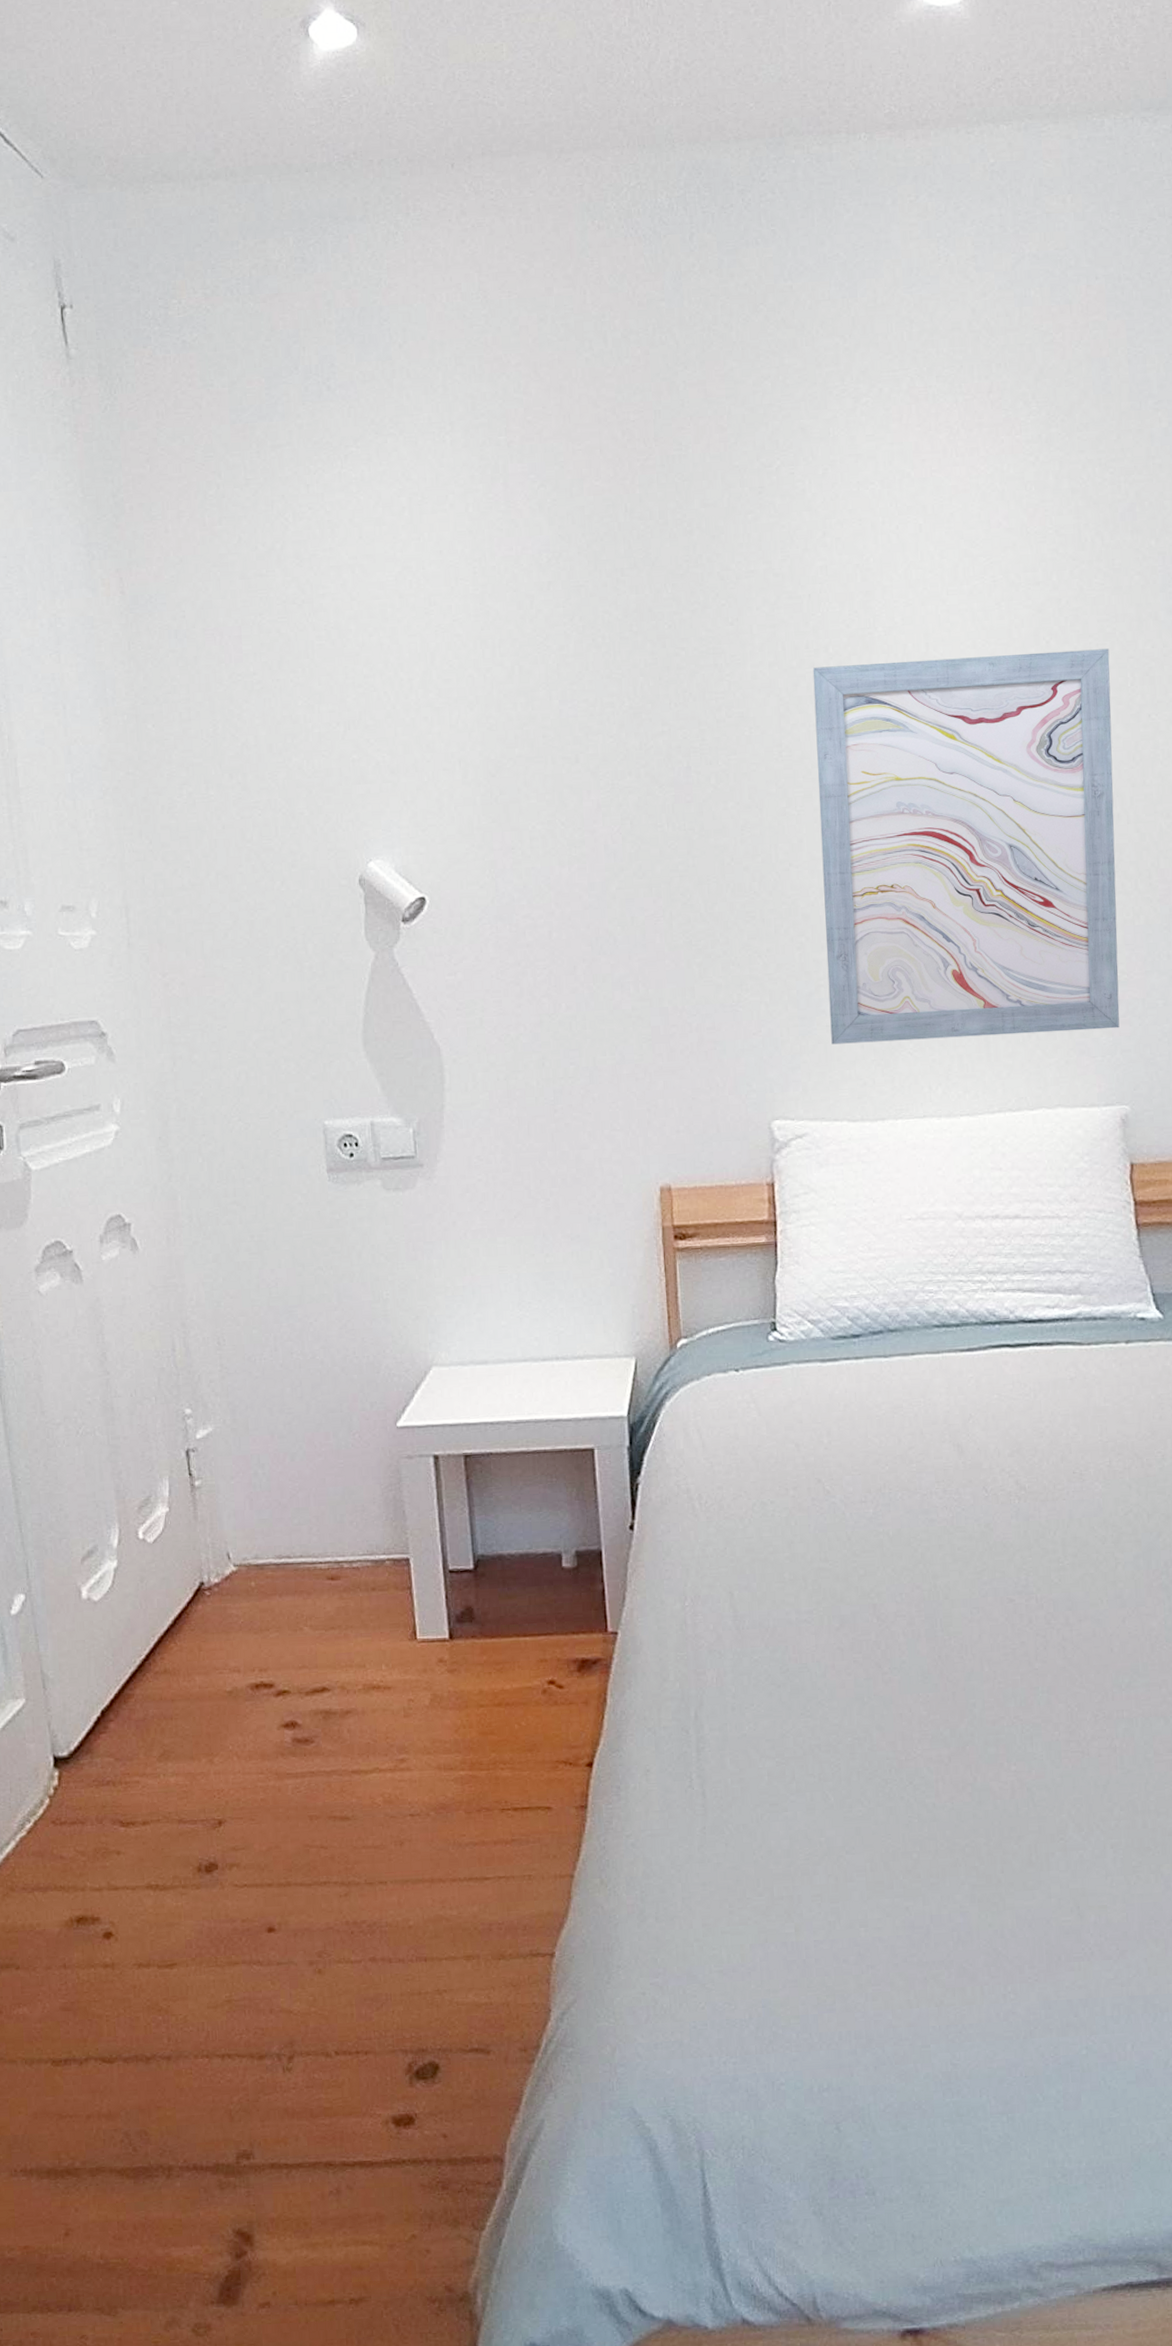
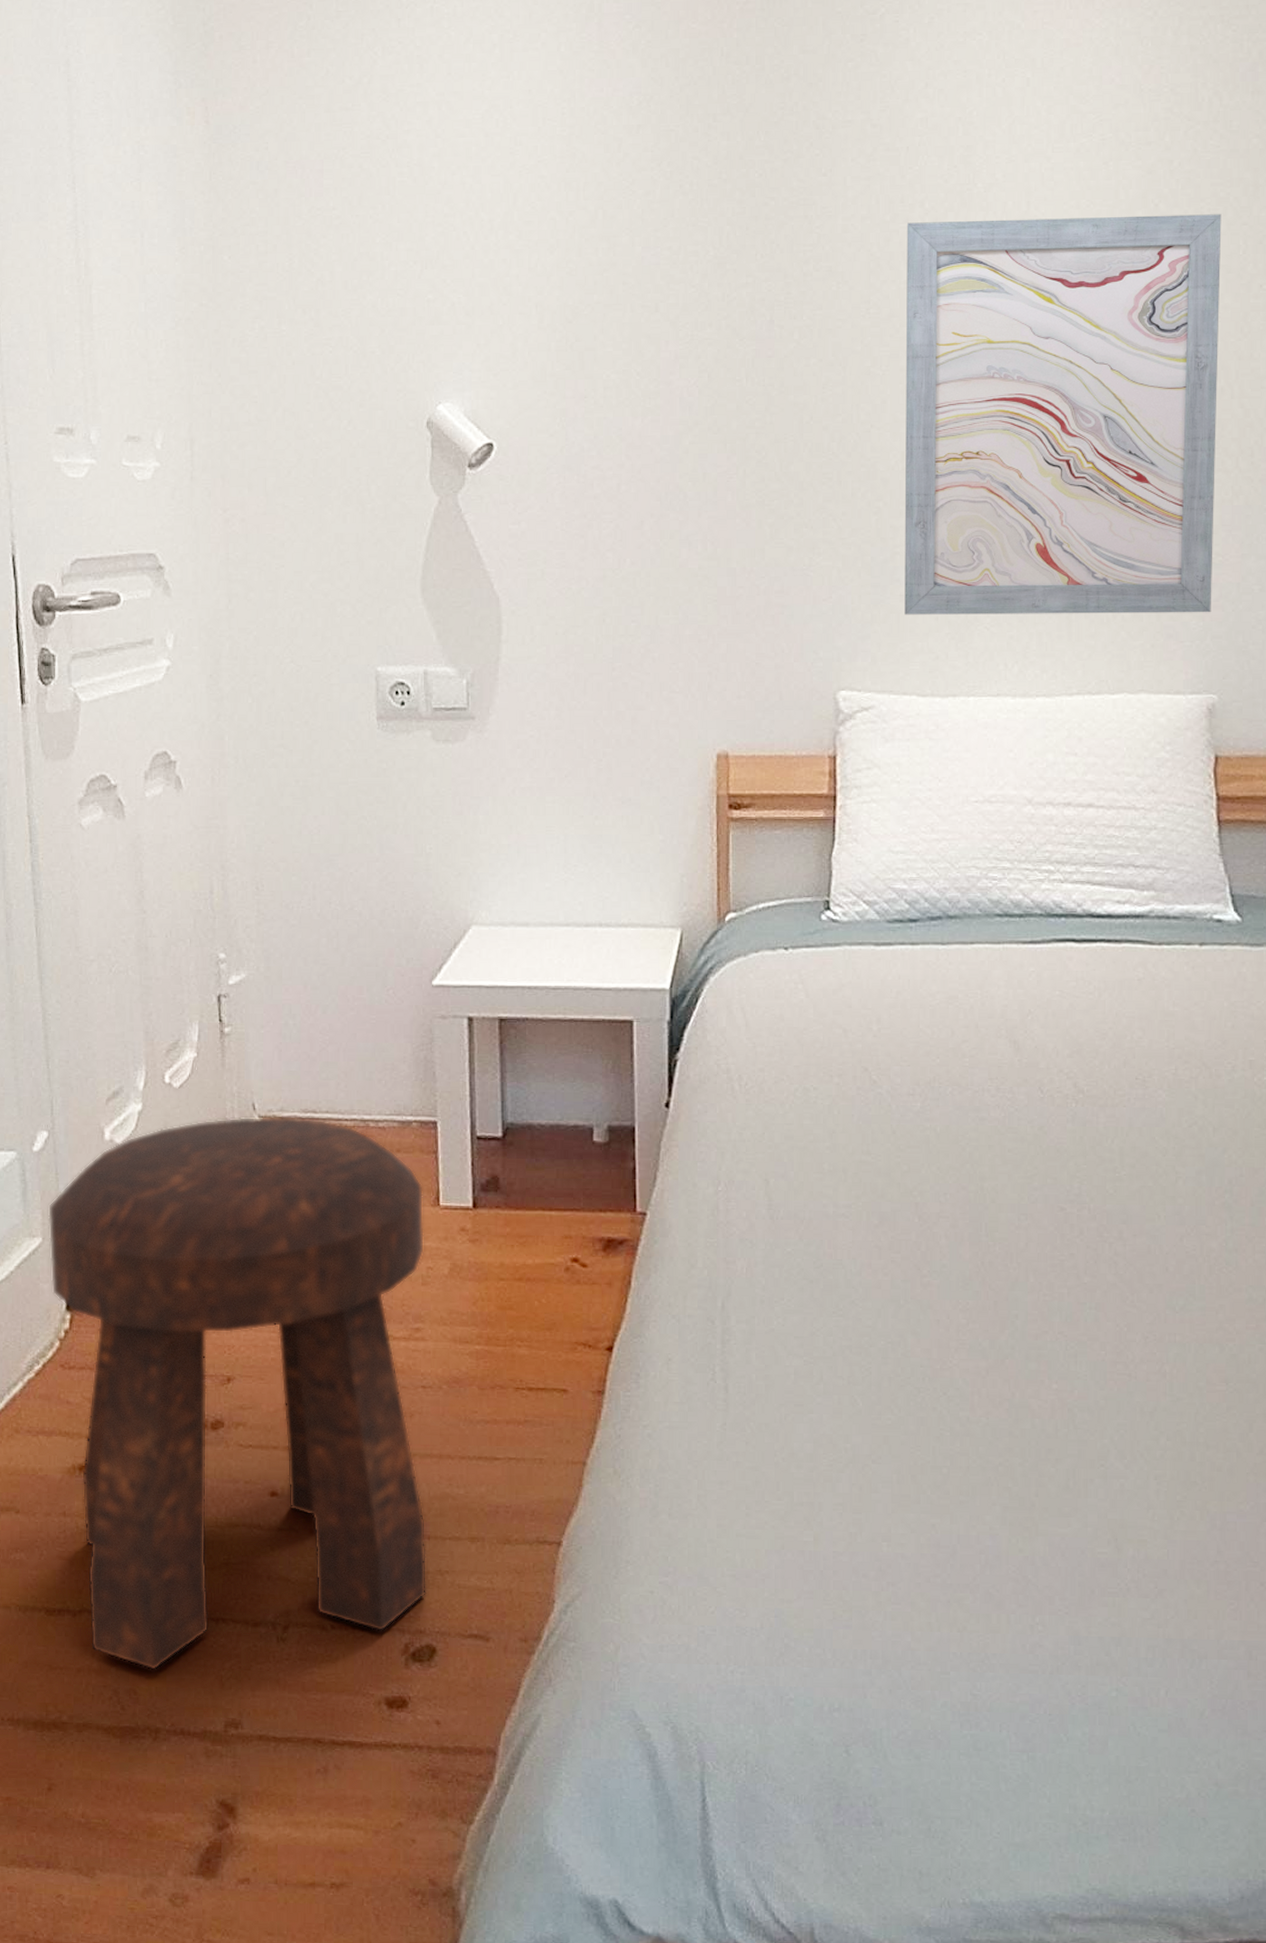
stool: none [29,1563,427,2110] -> present [47,1116,427,1670]

